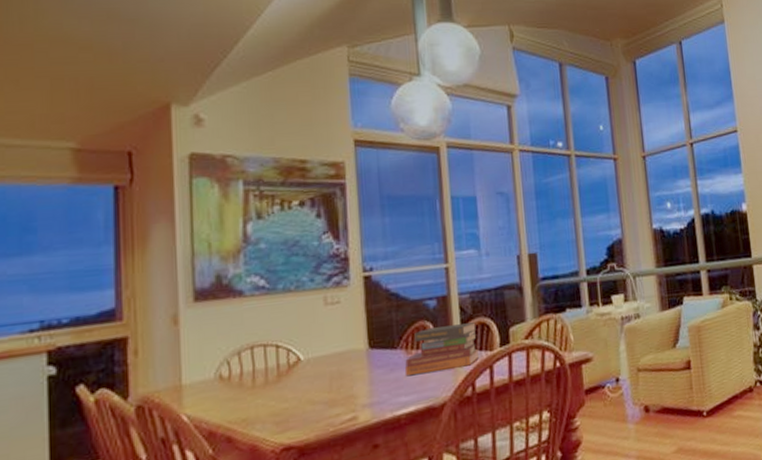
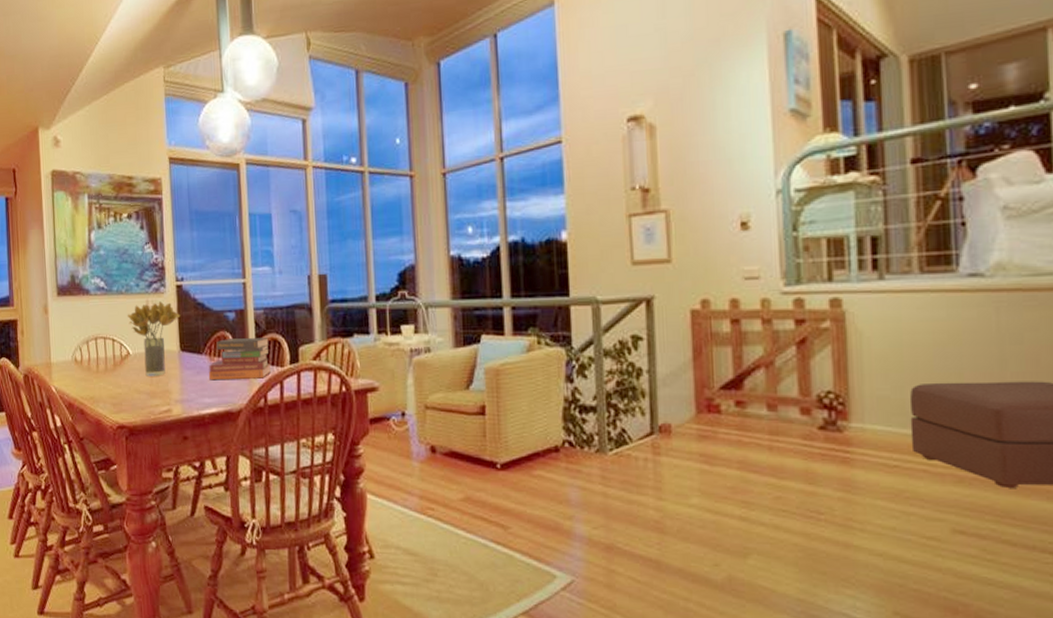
flower bouquet: none [297,296,369,384] -> present [127,301,181,377]

